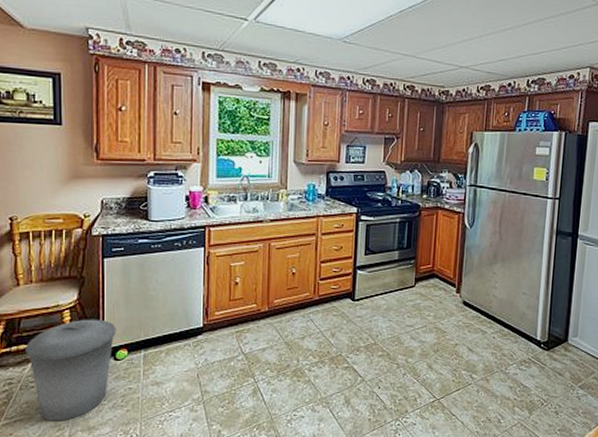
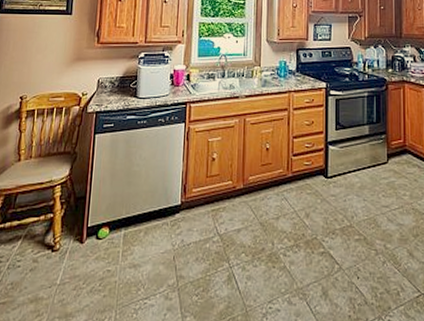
trash can: present [25,319,116,421] -> none [17,195,101,306]

